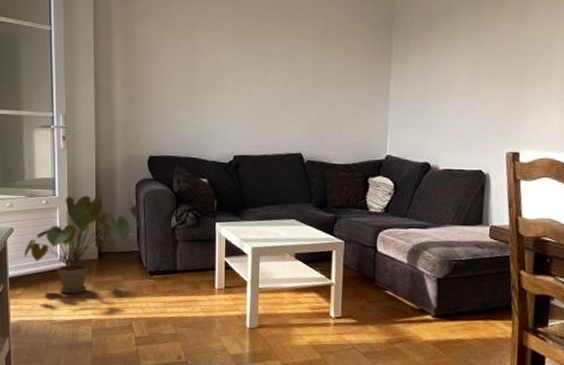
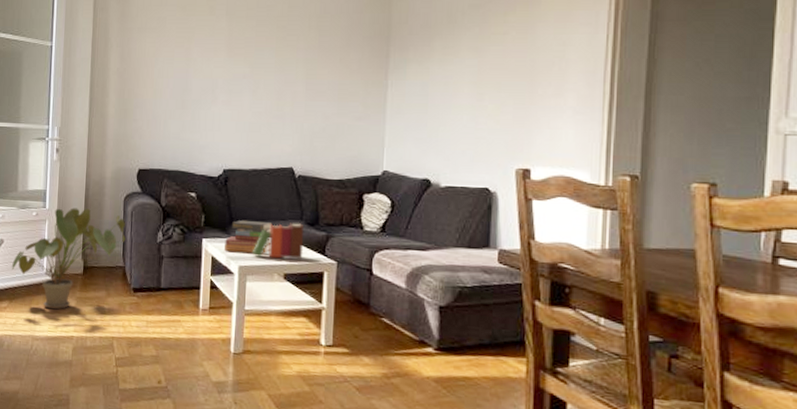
books: none [238,203,282,235] -> present [224,219,271,254]
books: none [265,205,314,240] -> present [253,222,305,260]

